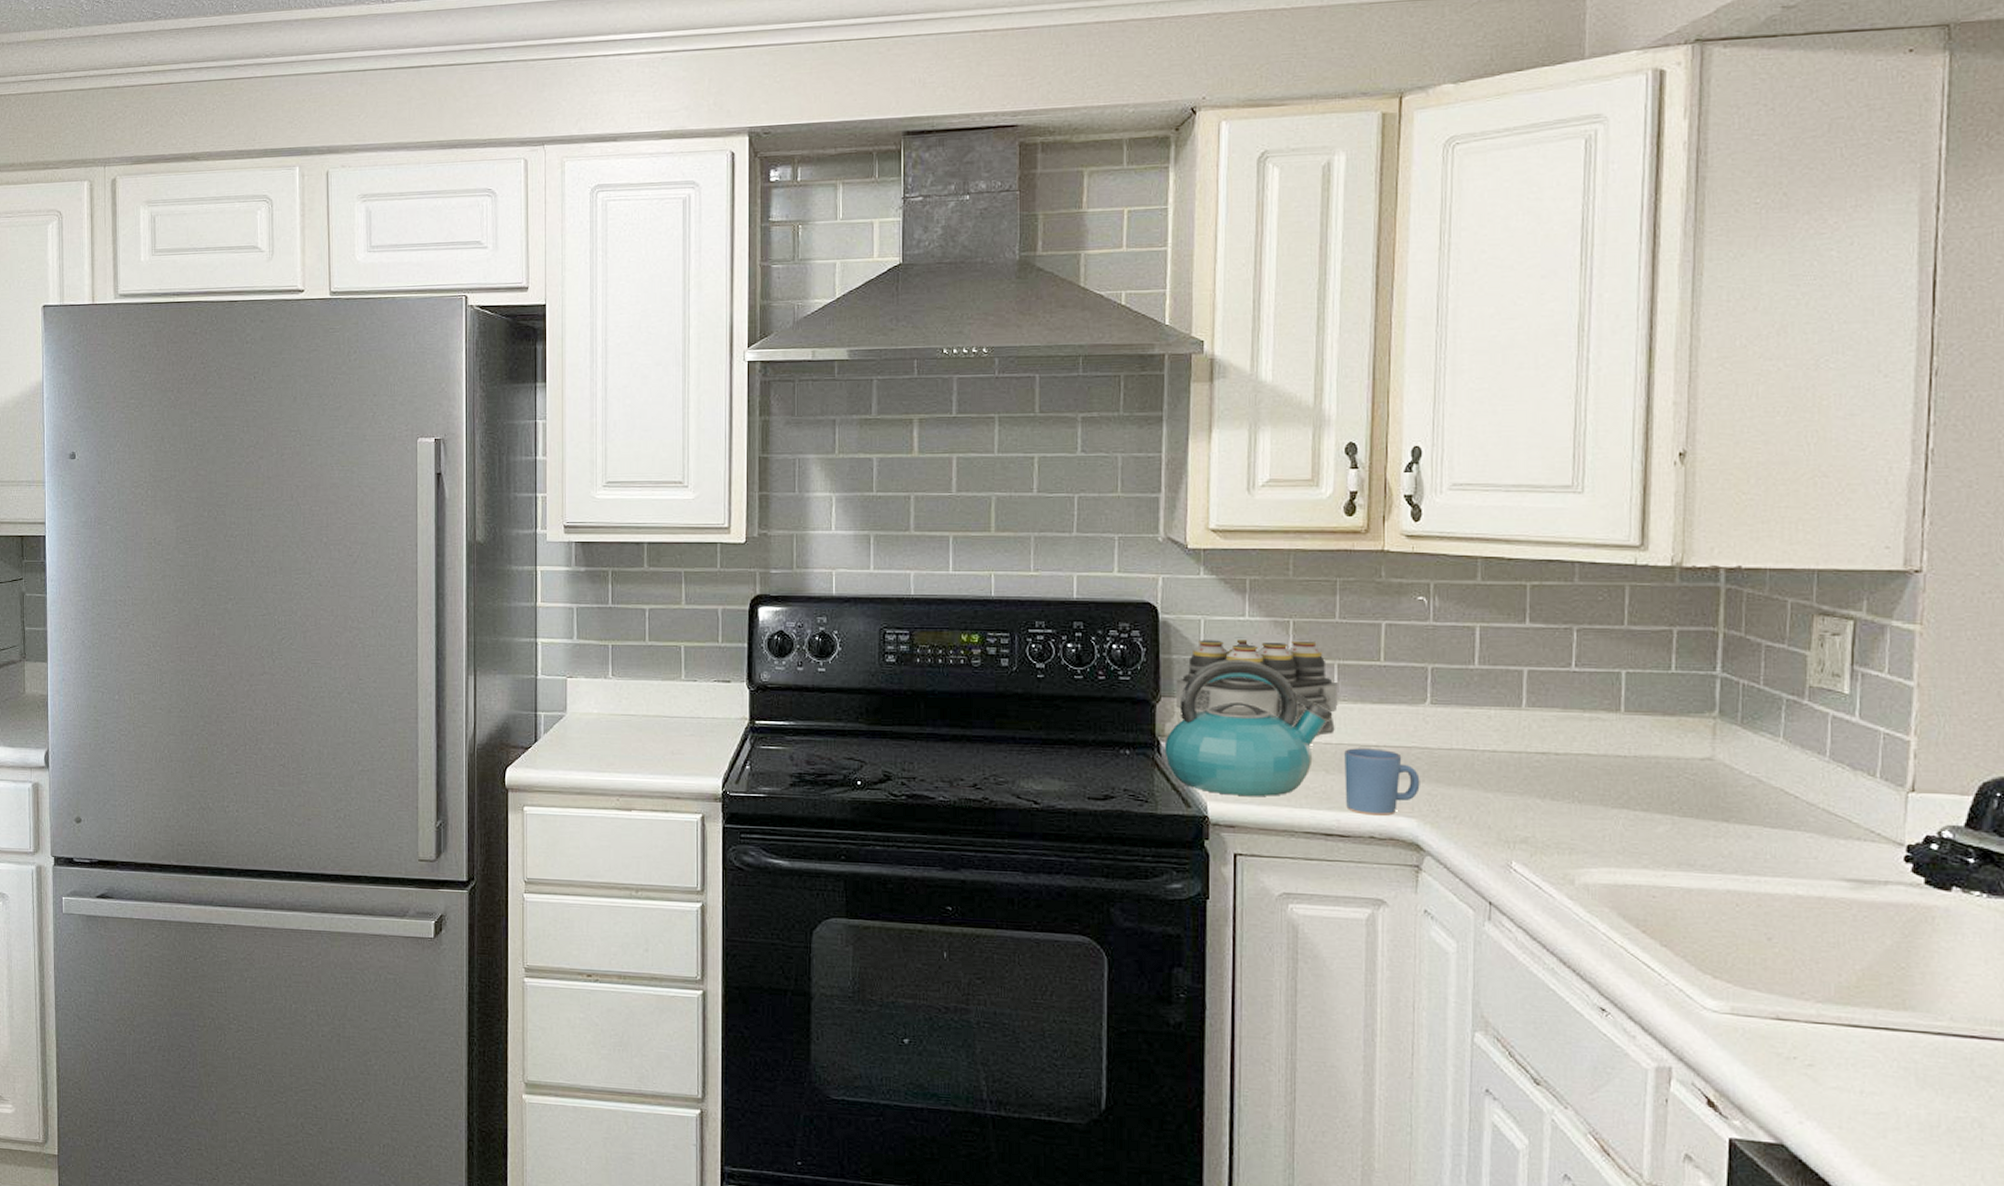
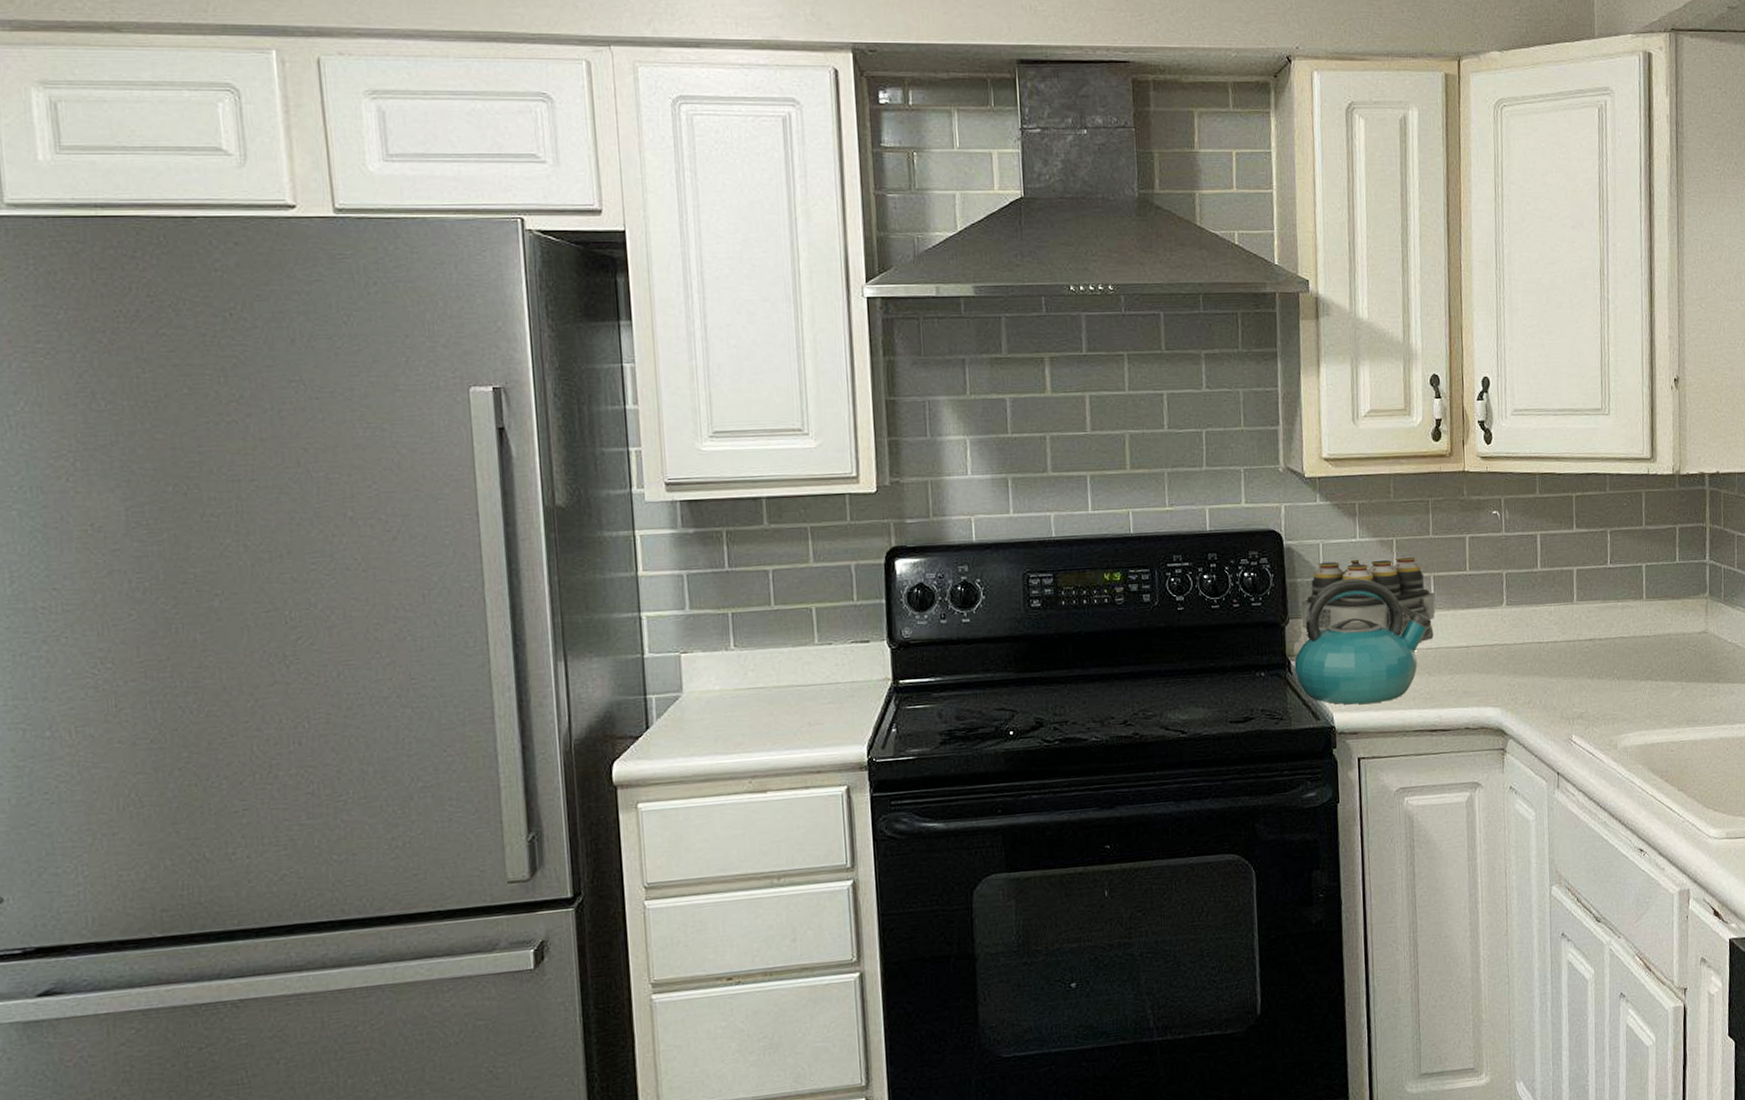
mug: present [1344,748,1420,817] -> none [1442,649,1502,710]

